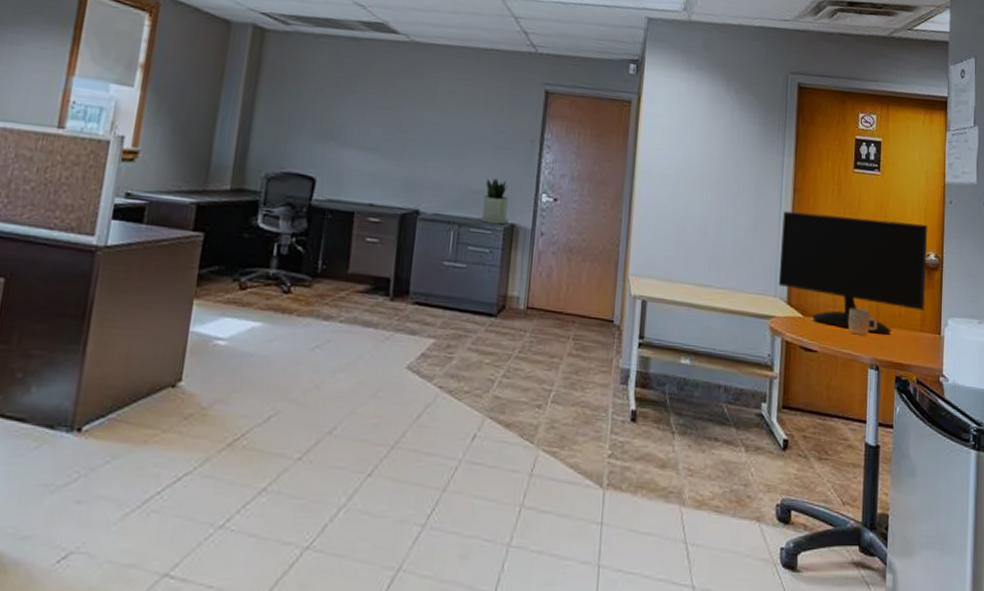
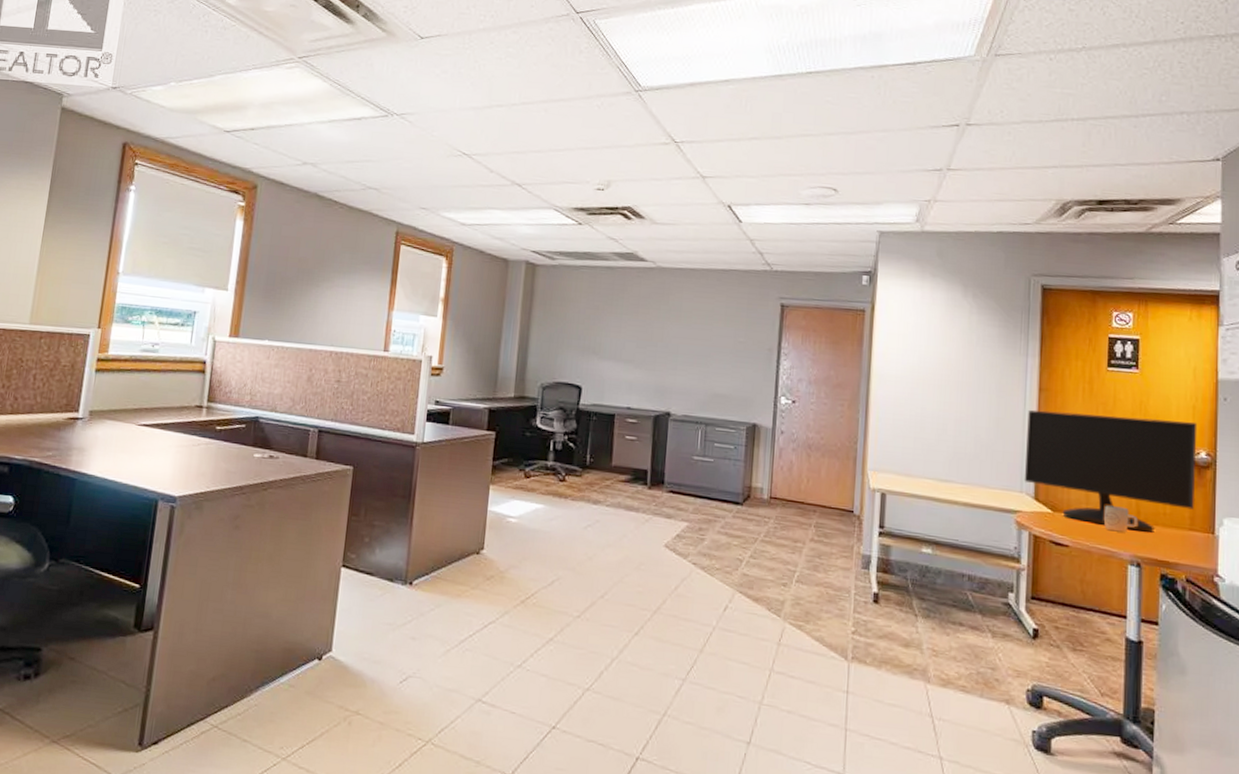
planter: present [479,178,509,225] -> none [723,383,751,424]

